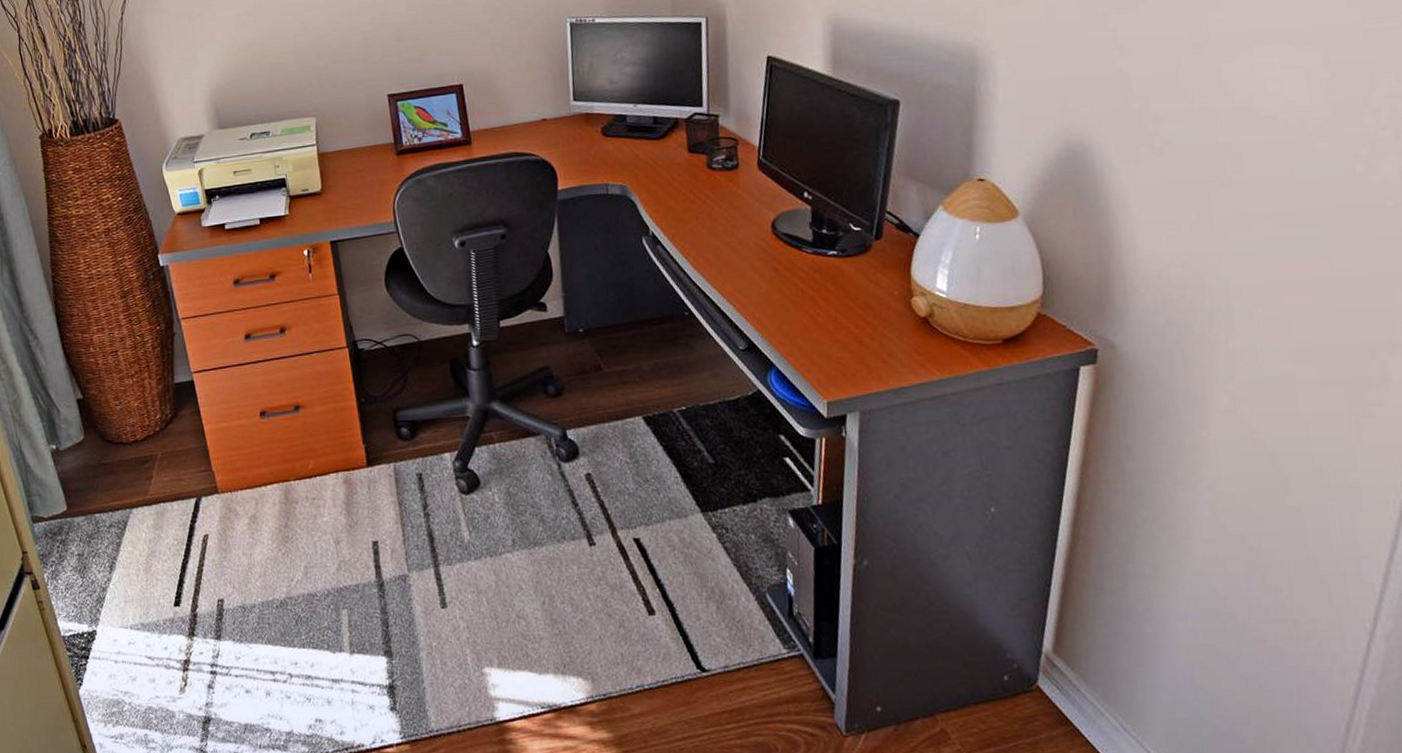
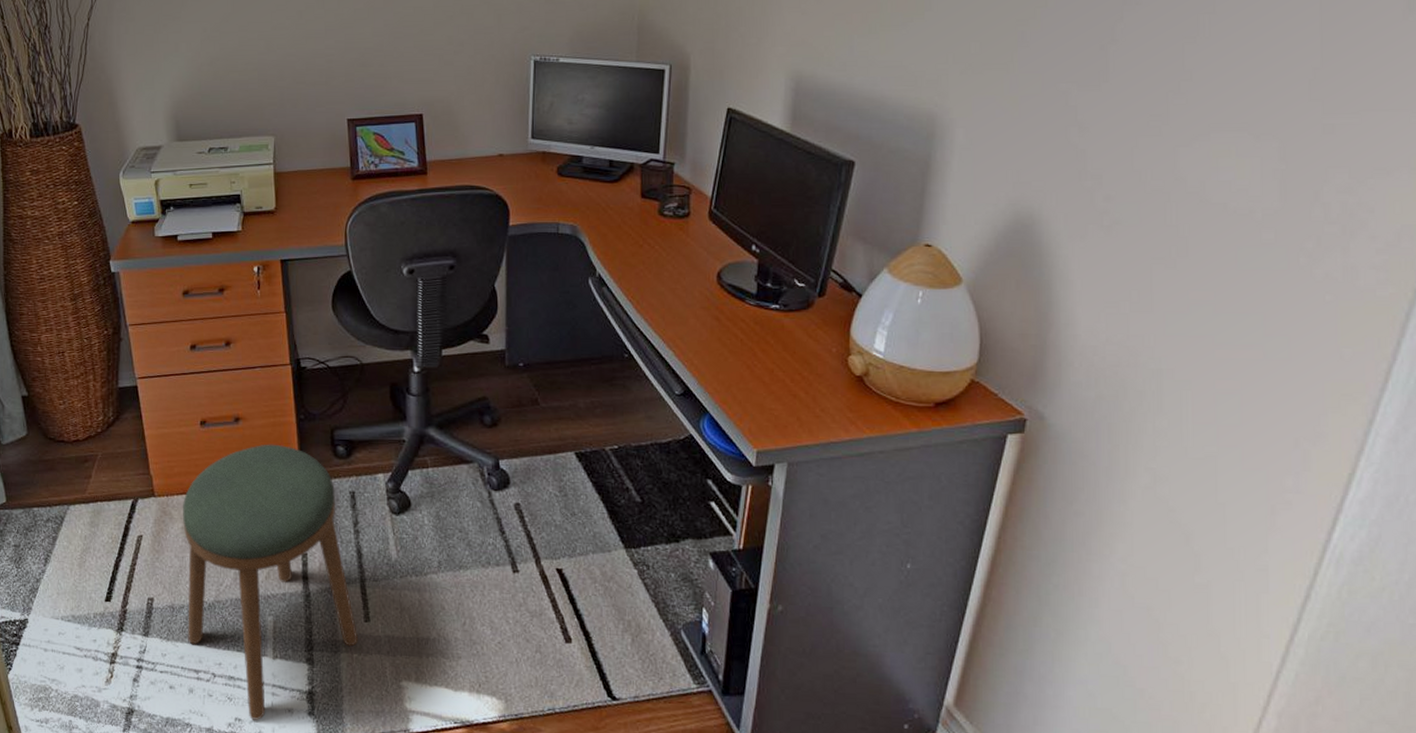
stool: none [247,430,437,720] -> present [183,444,359,720]

